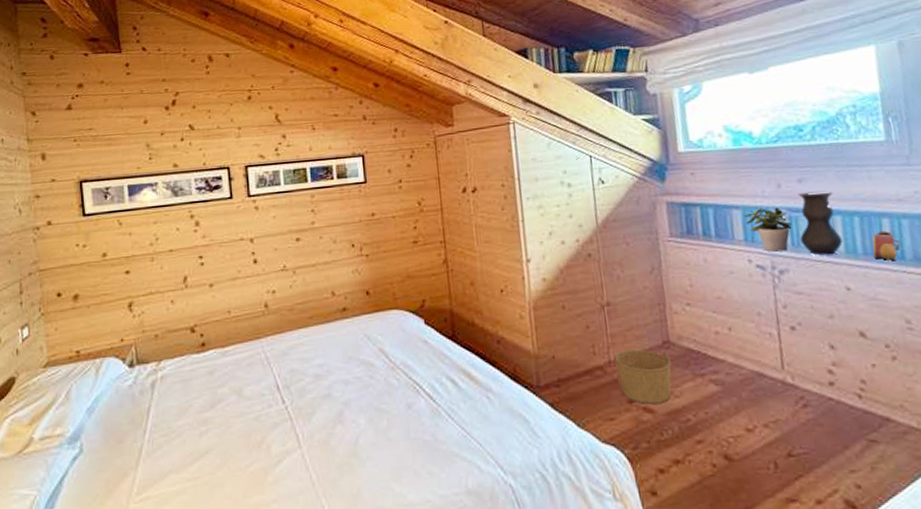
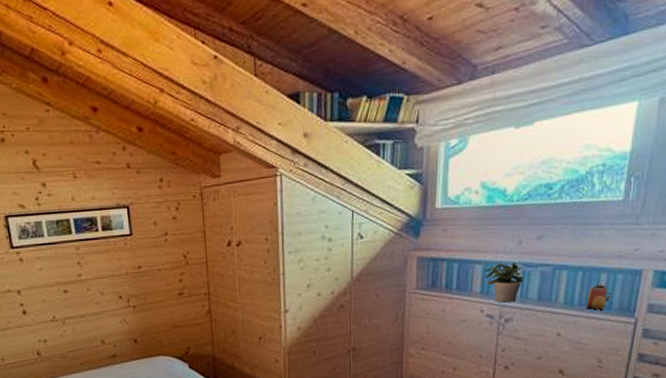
vase: present [798,191,843,256] -> none [528,248,565,306]

